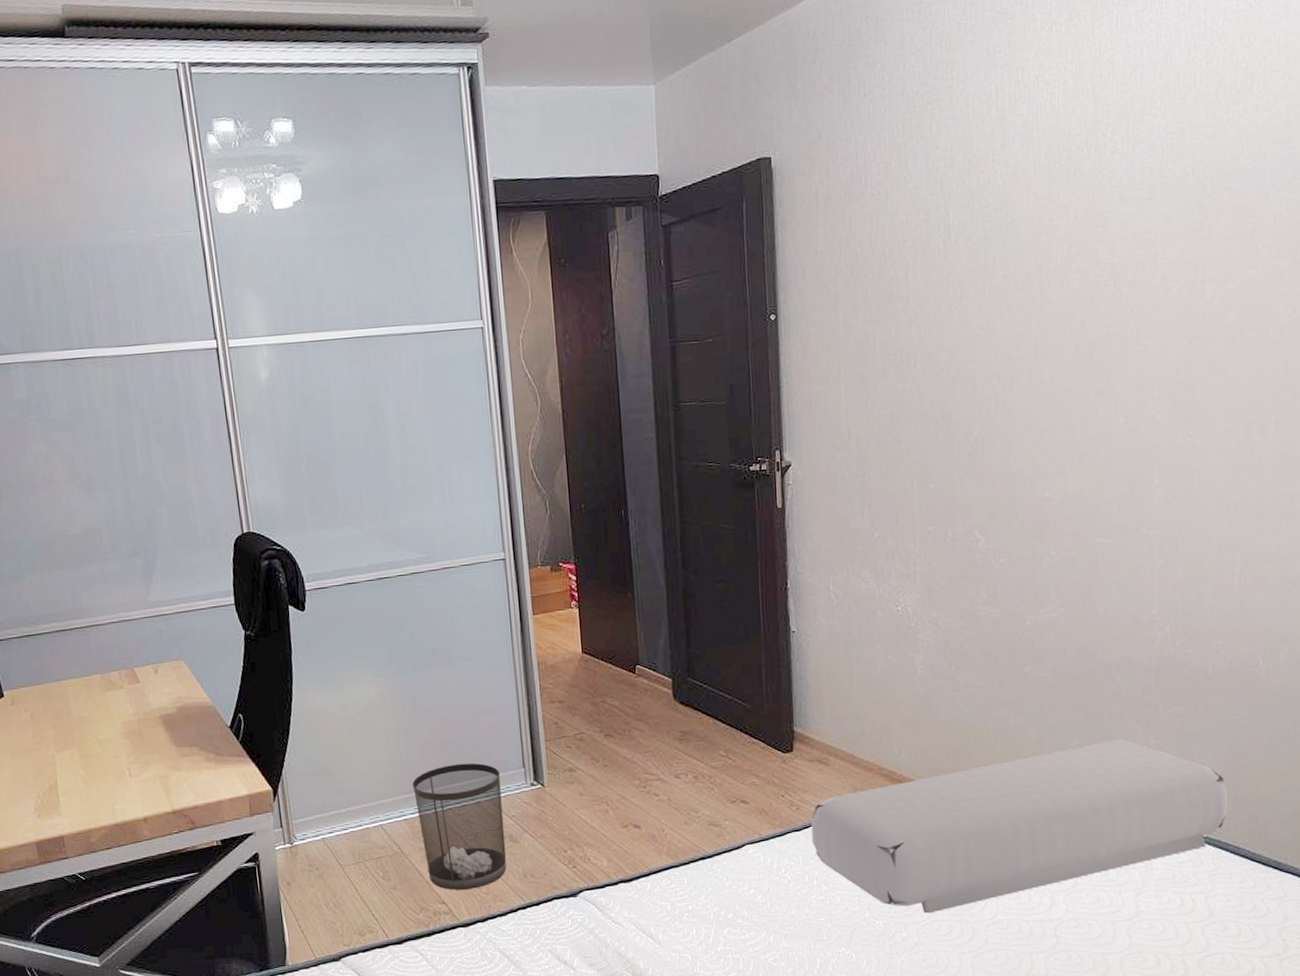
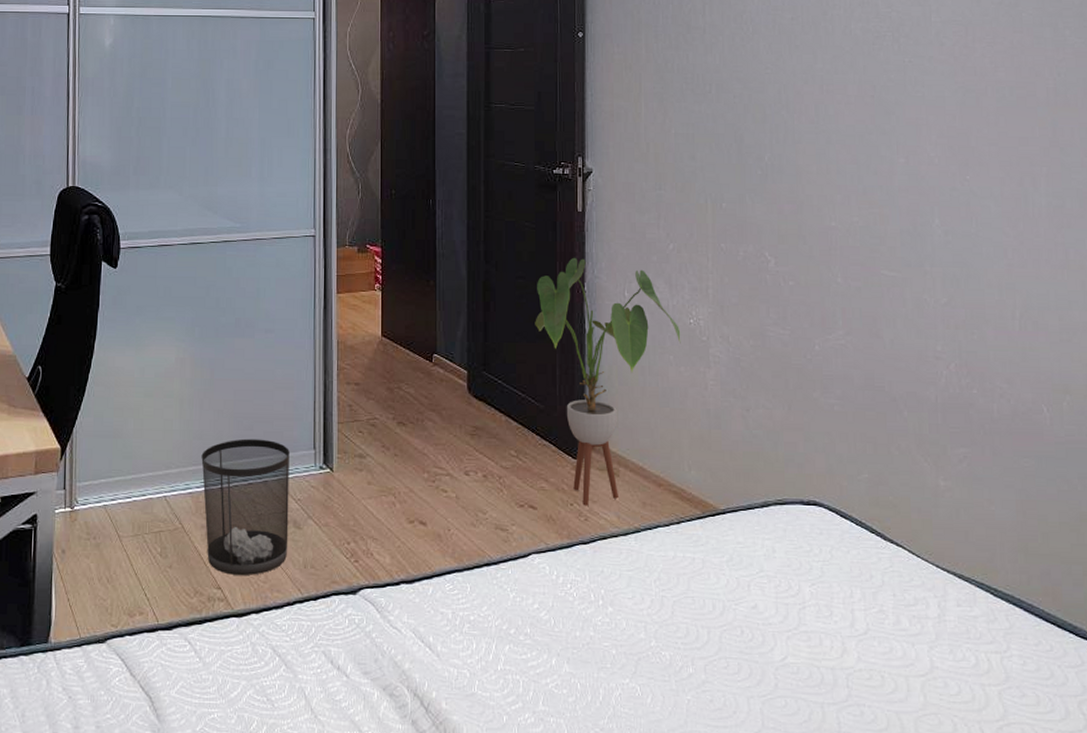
house plant: none [738,555,889,796] -> present [535,257,681,506]
cushion: present [810,739,1228,914] -> none [598,477,1020,649]

